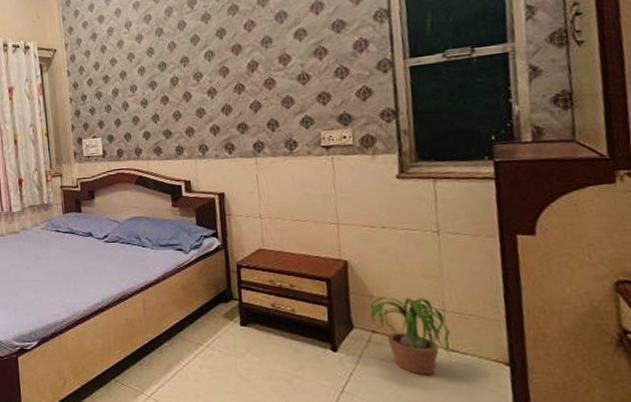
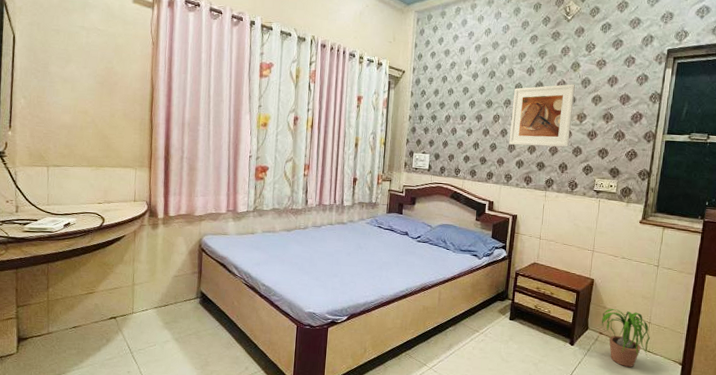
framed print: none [190,21,274,109] -> present [509,84,575,148]

